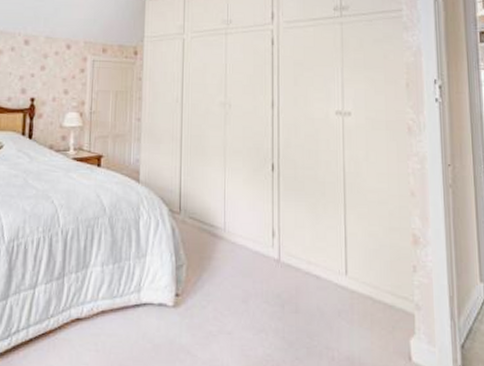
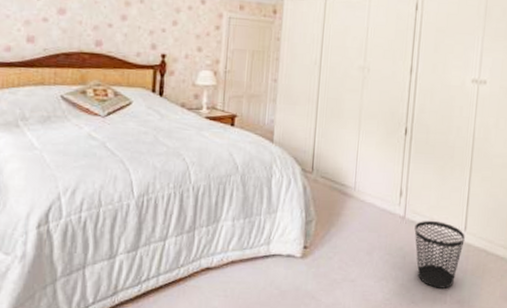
wastebasket: none [291,264,347,342] -> present [414,221,465,288]

